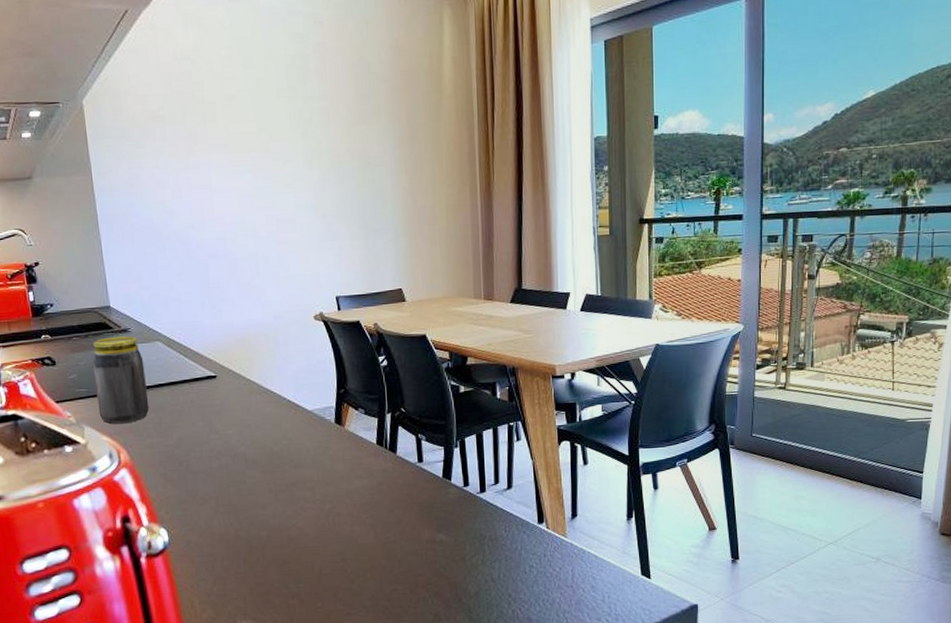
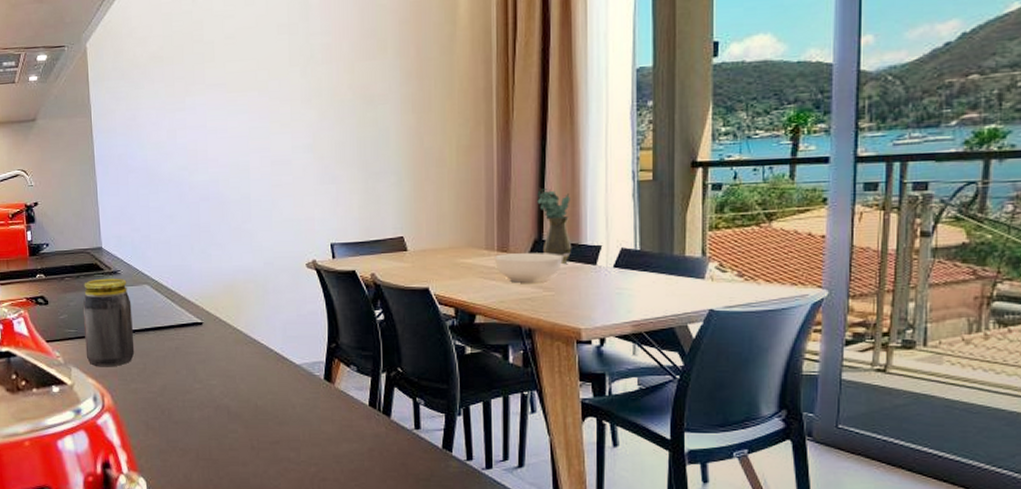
bowl: none [481,300,539,327] -> present [494,253,563,283]
vase: none [516,241,547,309] -> present [537,186,572,264]

